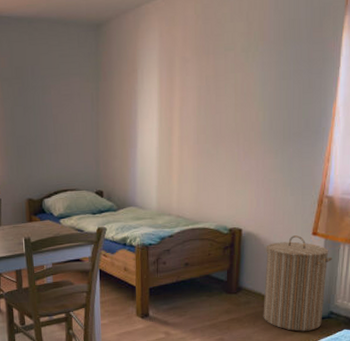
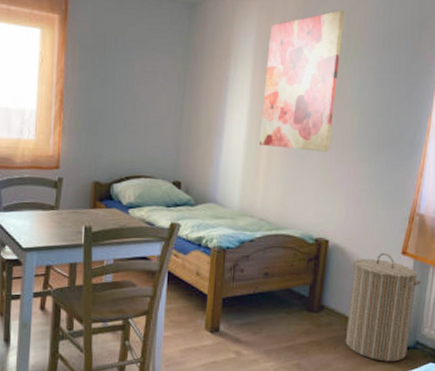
wall art: none [170,9,244,150] -> present [259,9,345,152]

